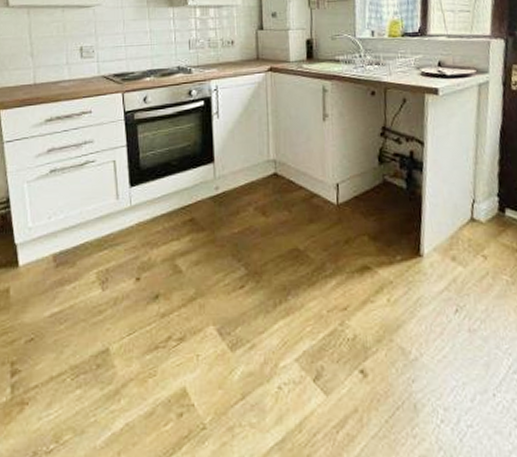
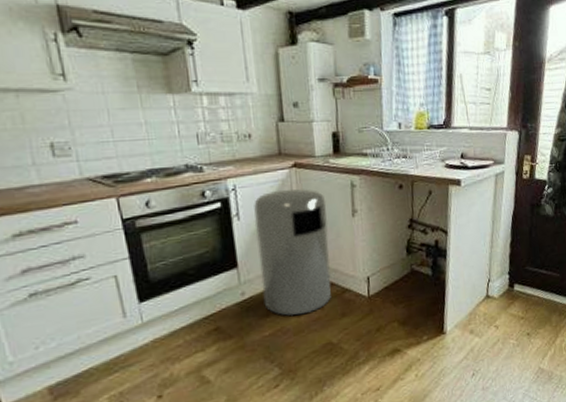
trash can: none [231,91,300,216] -> present [254,188,331,316]

